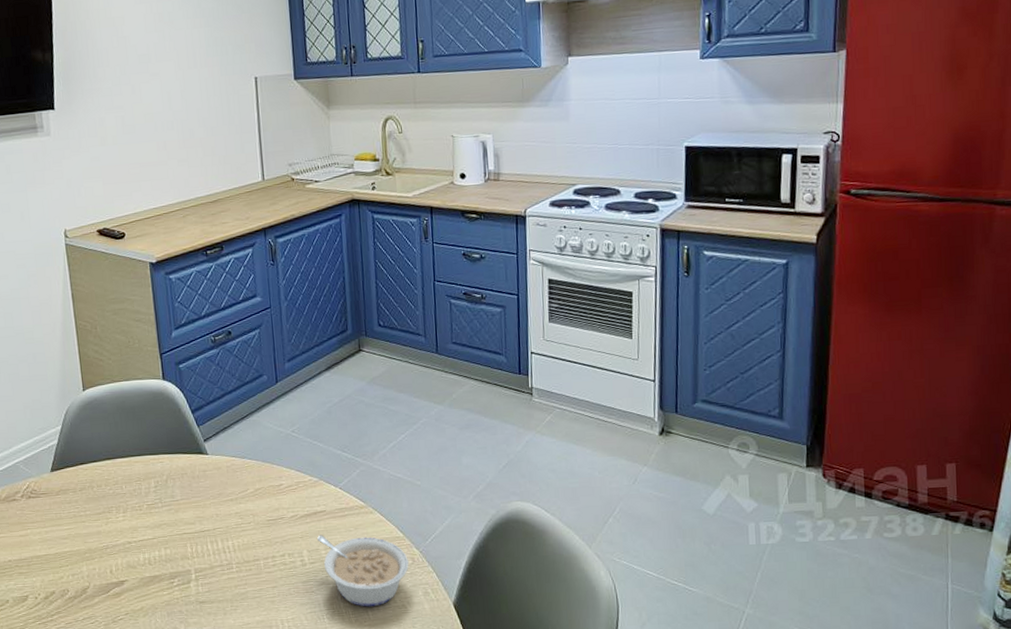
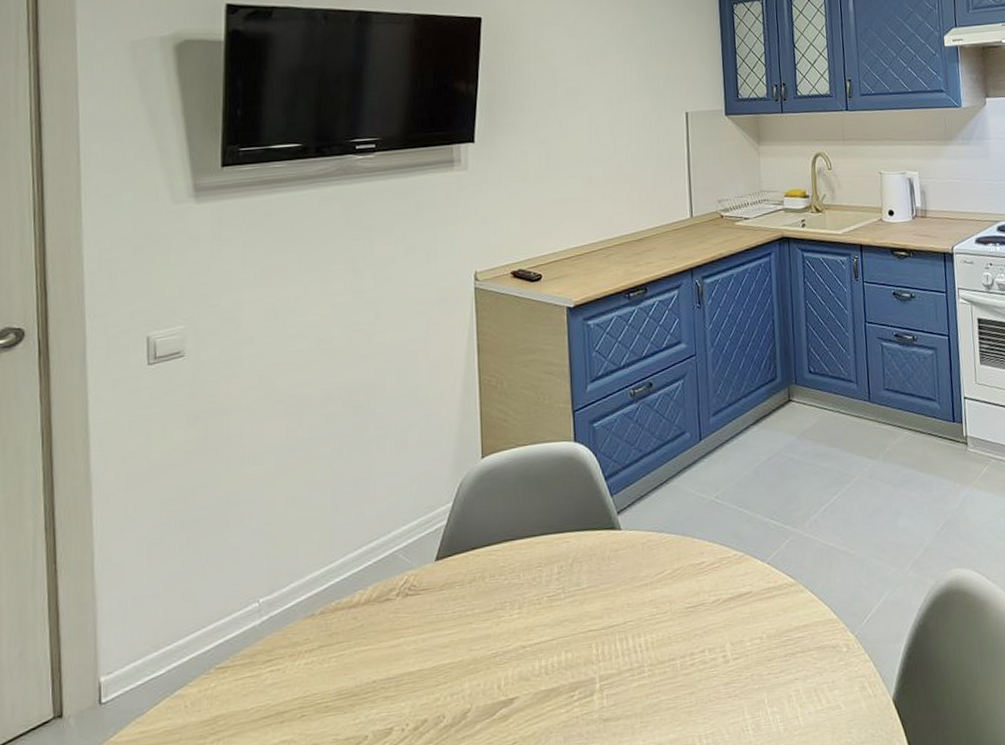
legume: present [317,535,409,607] -> none [742,621,844,711]

